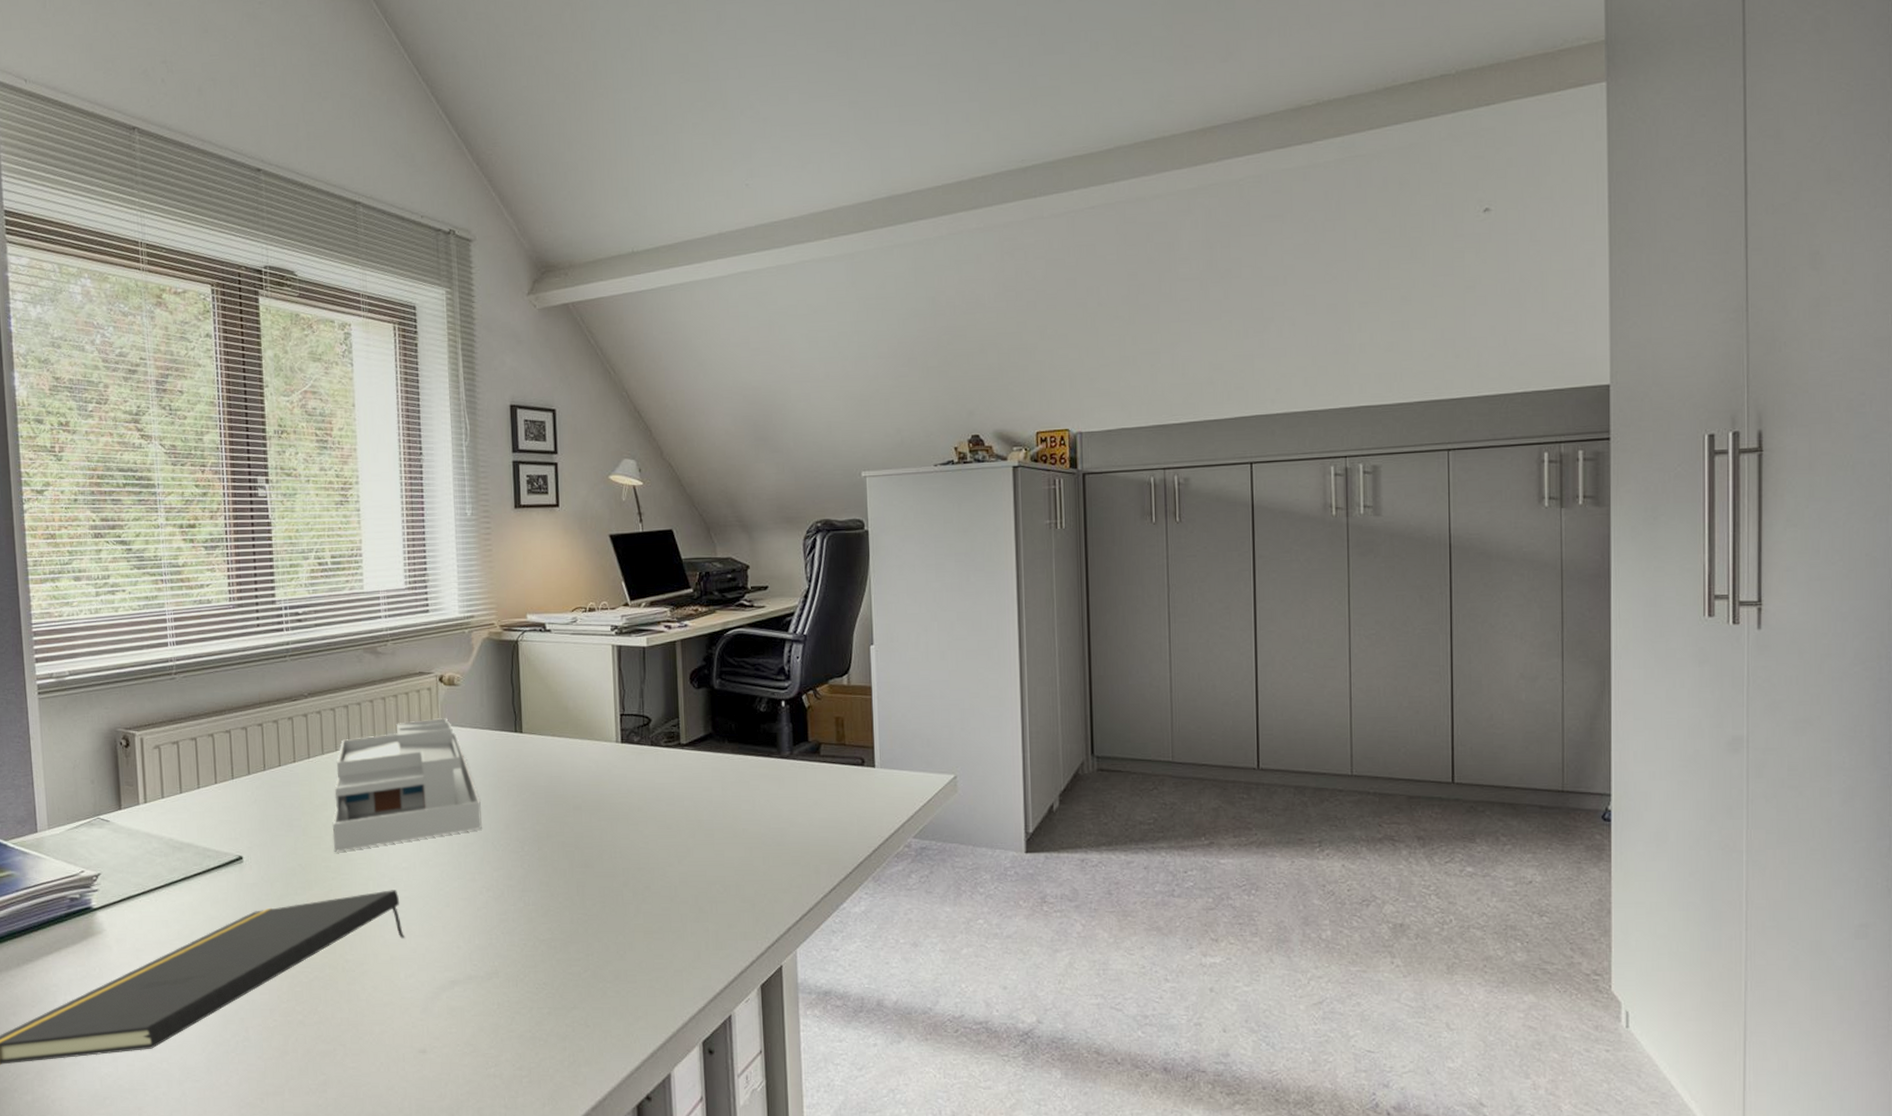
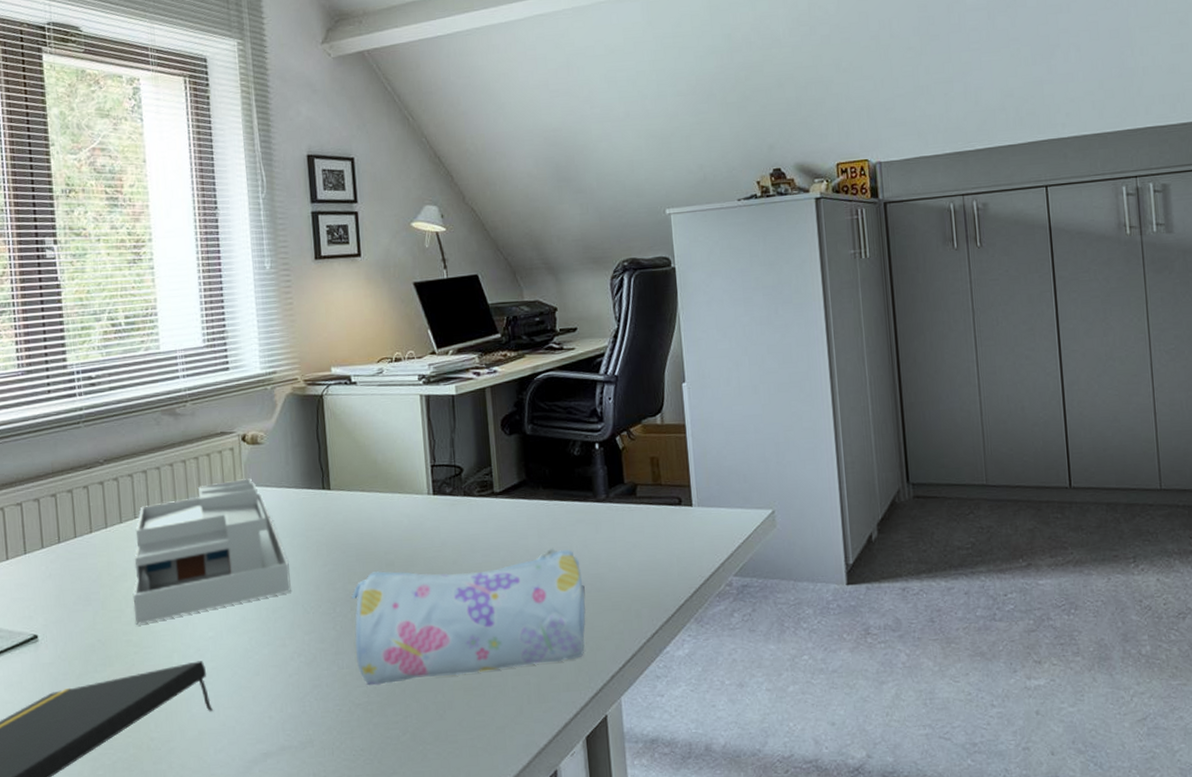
pencil case: none [539,801,766,923] -> present [352,548,586,686]

